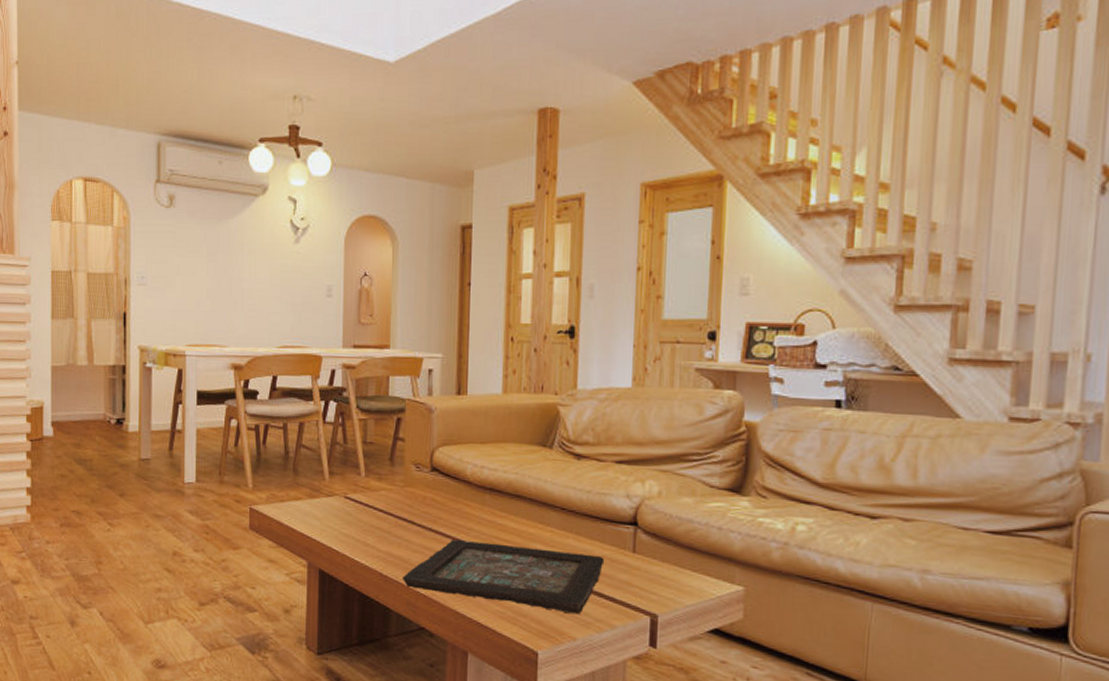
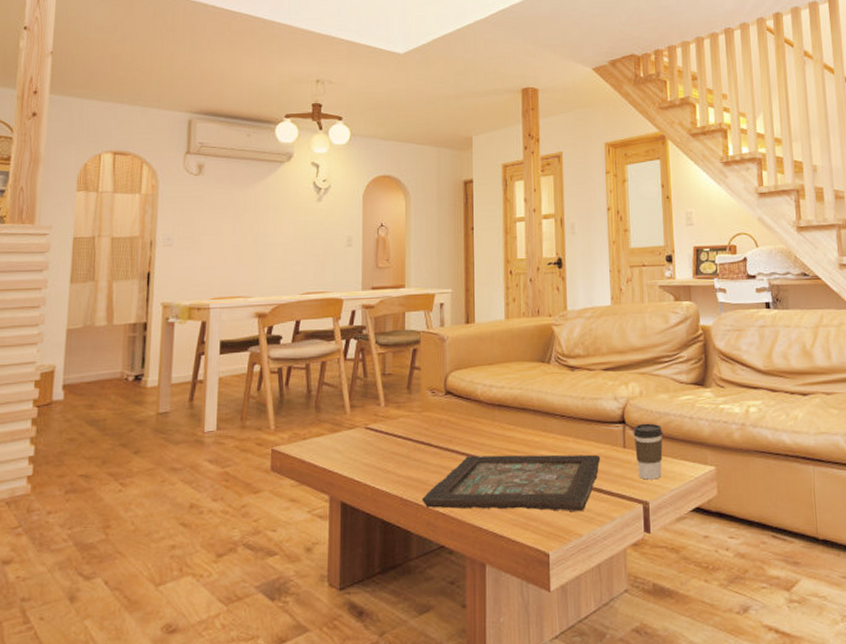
coffee cup: none [646,528,683,592] -> present [633,423,663,480]

